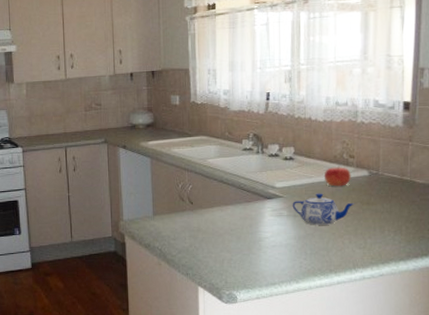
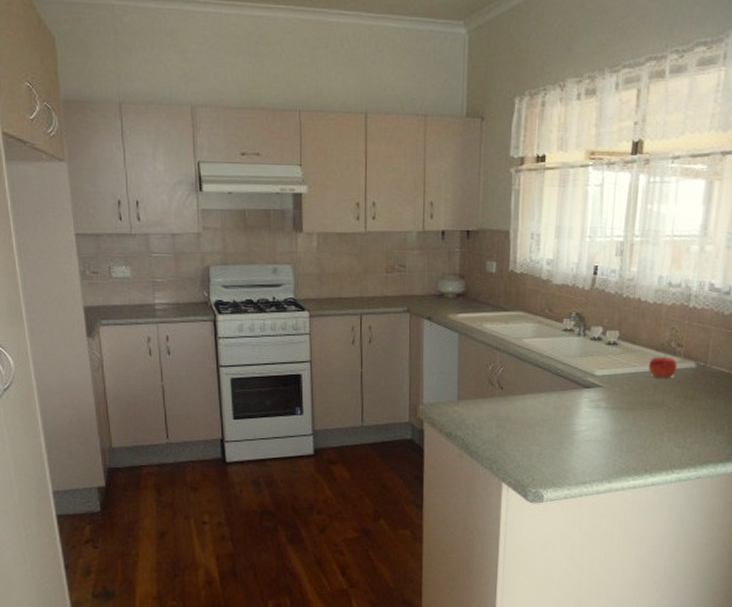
teapot: present [292,193,355,225] -> none [611,384,678,420]

